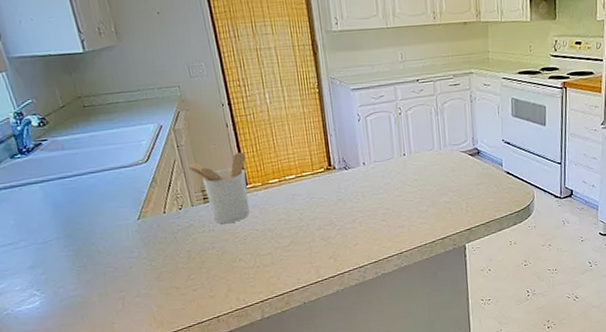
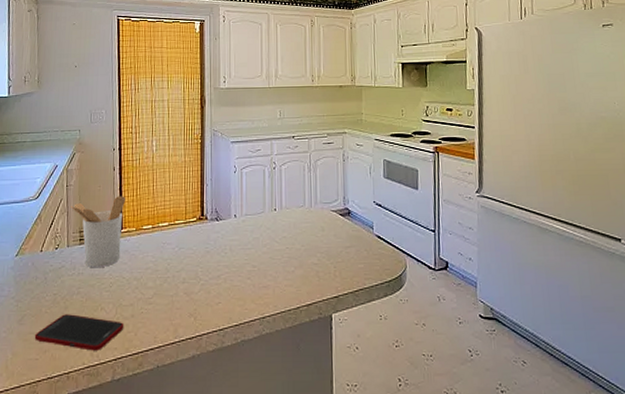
cell phone: none [176,267,266,297] -> present [34,314,124,351]

